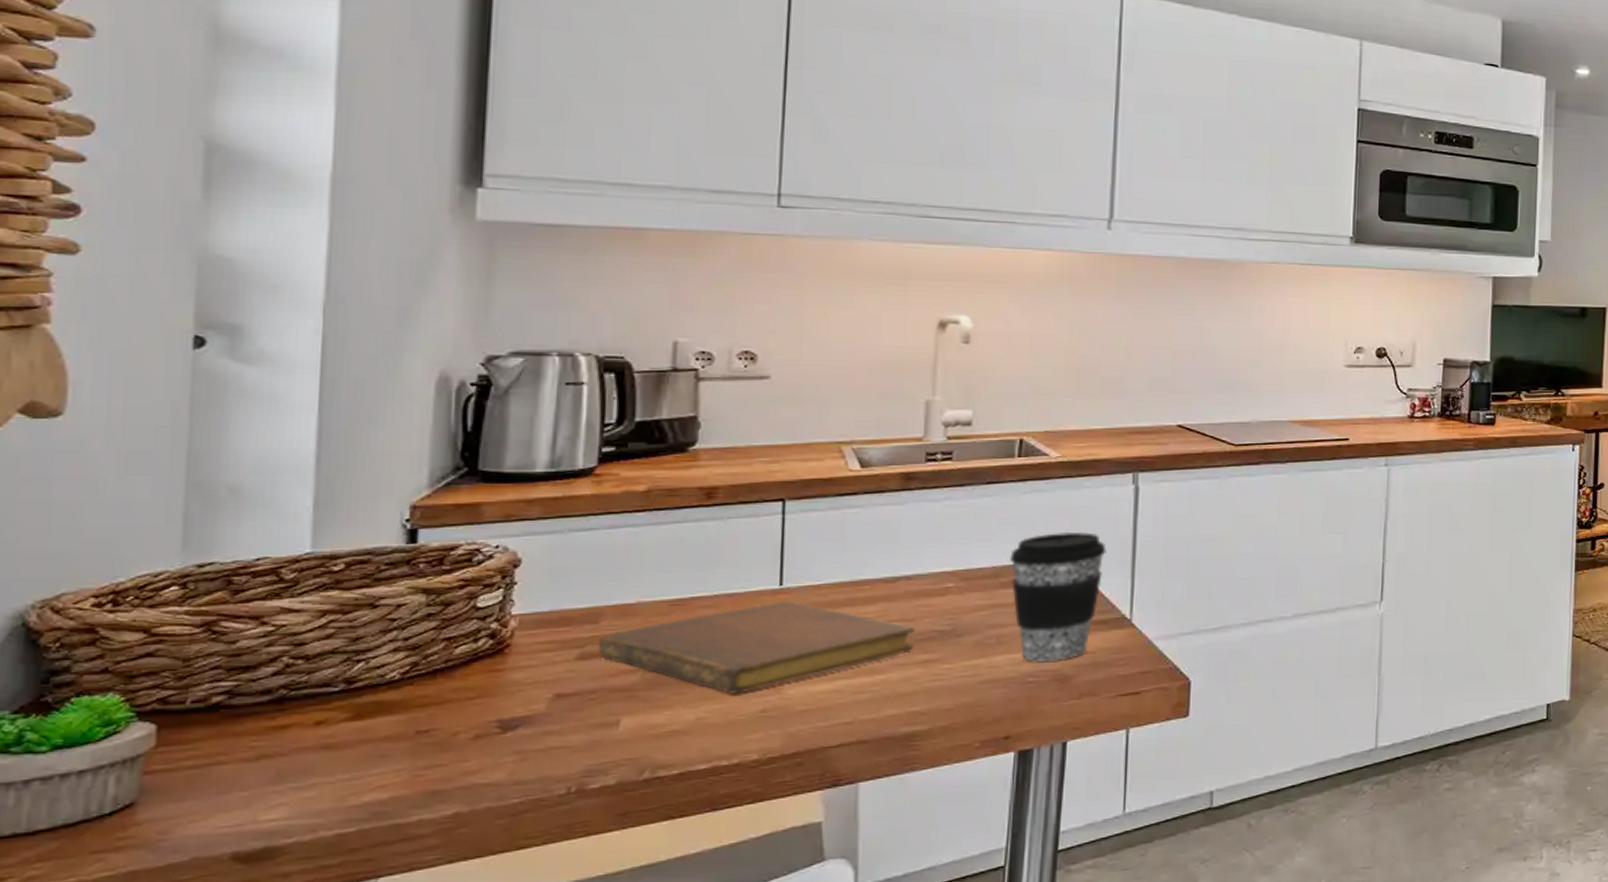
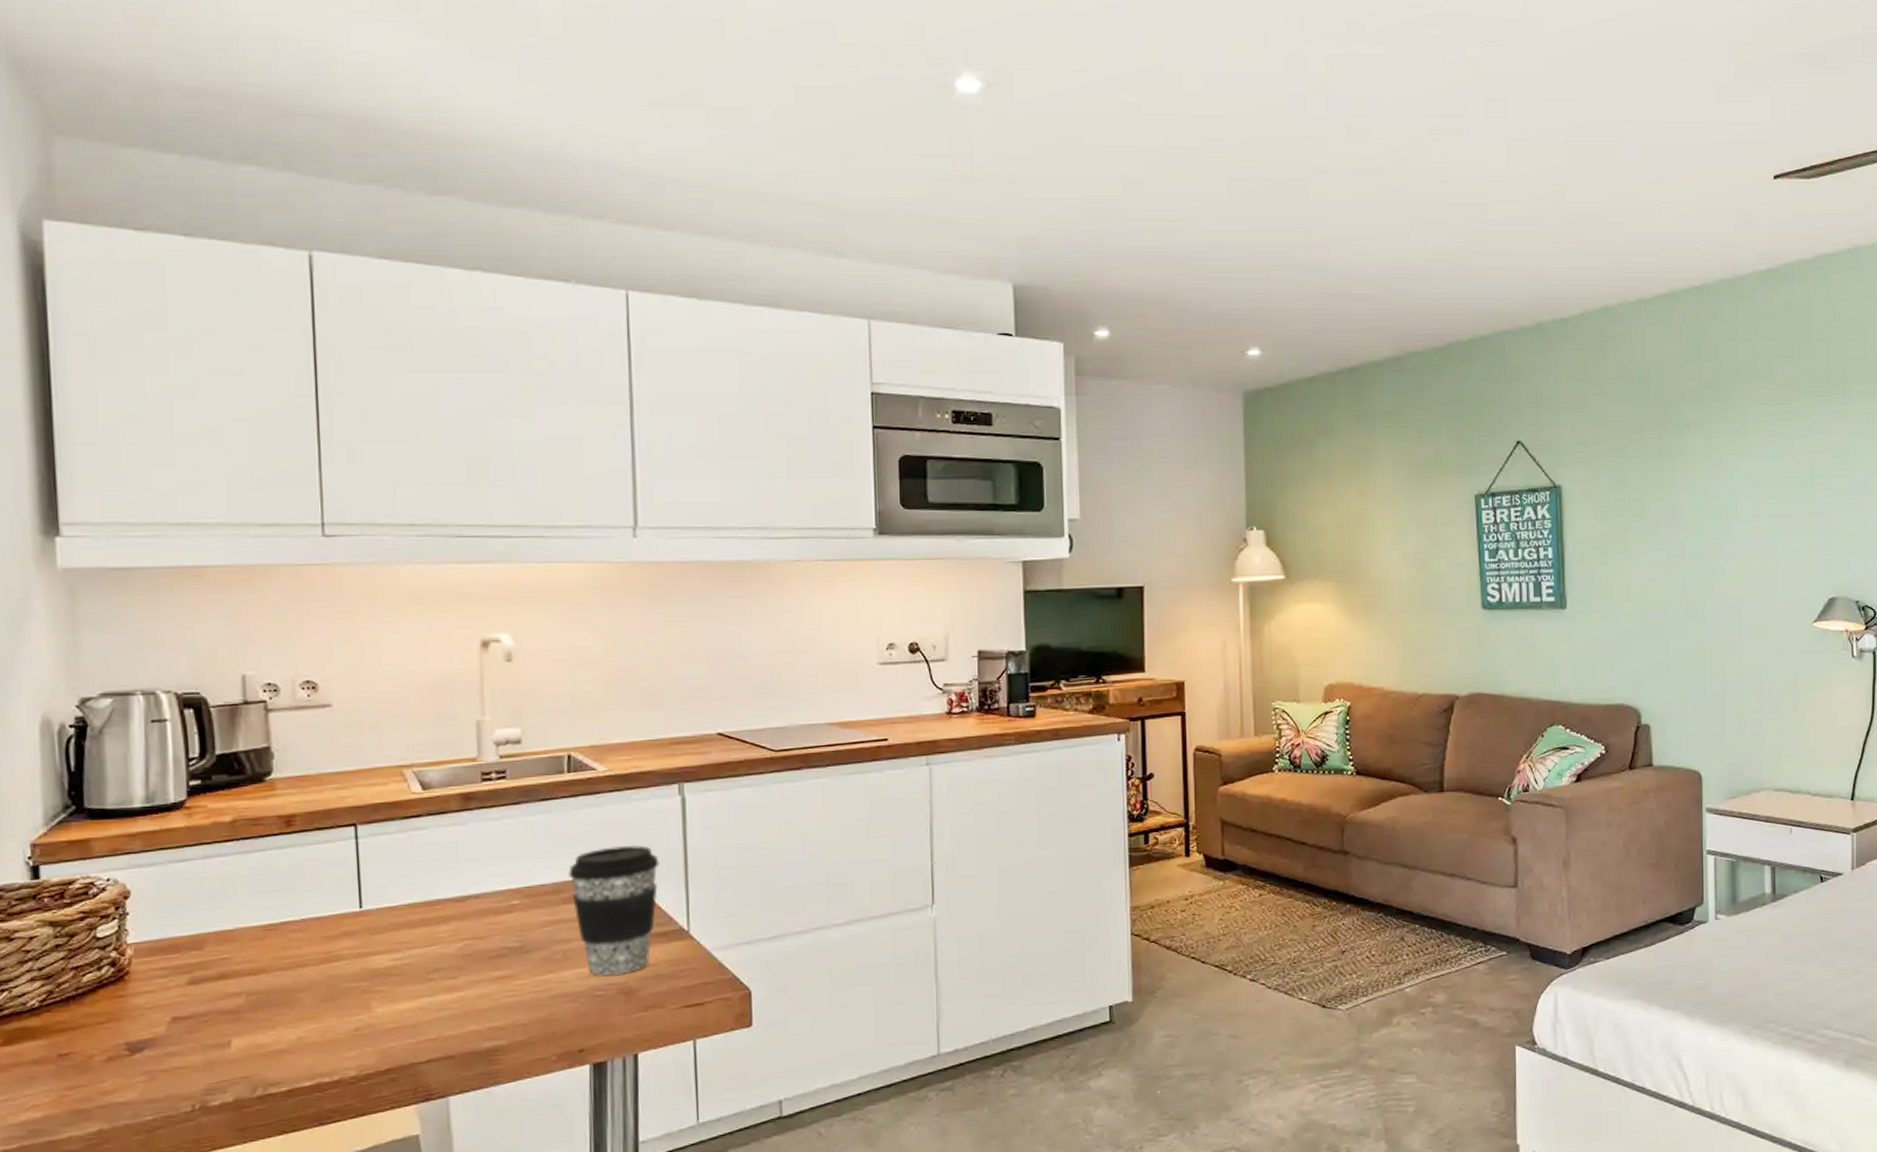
notebook: present [599,601,915,694] -> none [205,923,487,1014]

